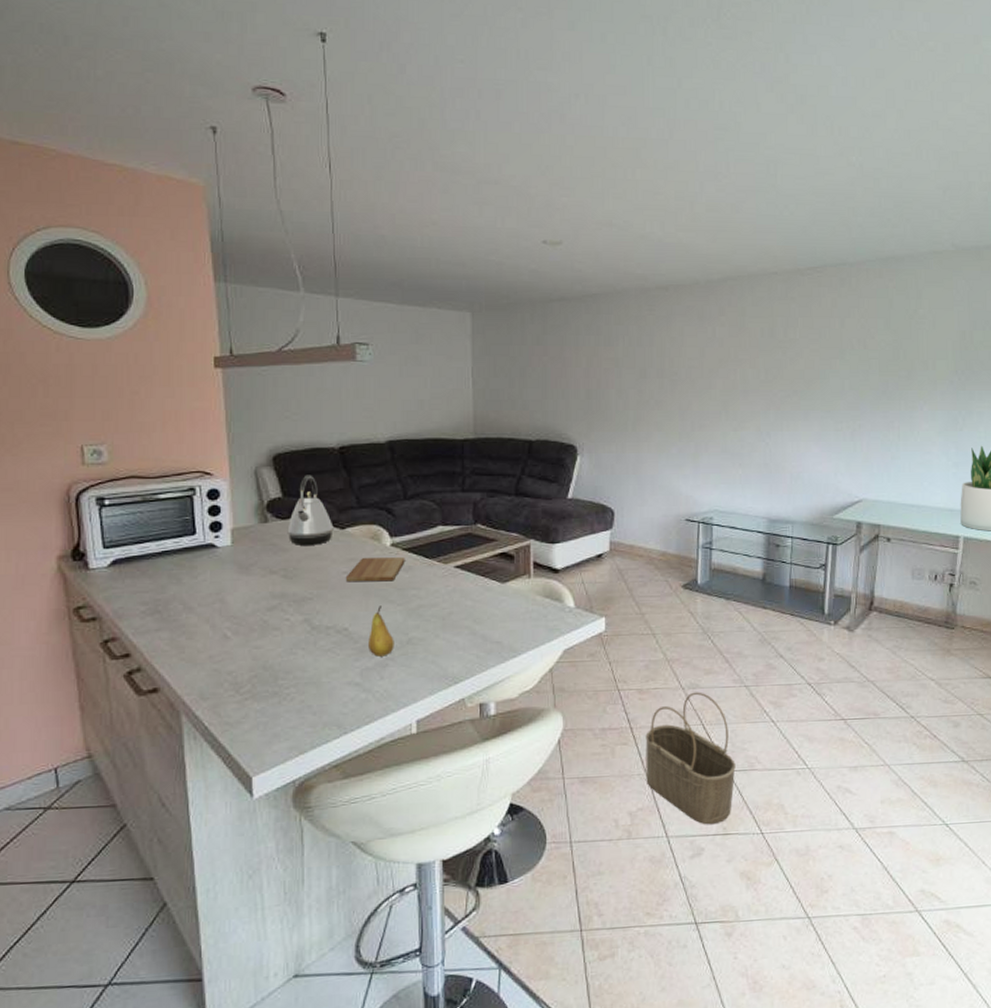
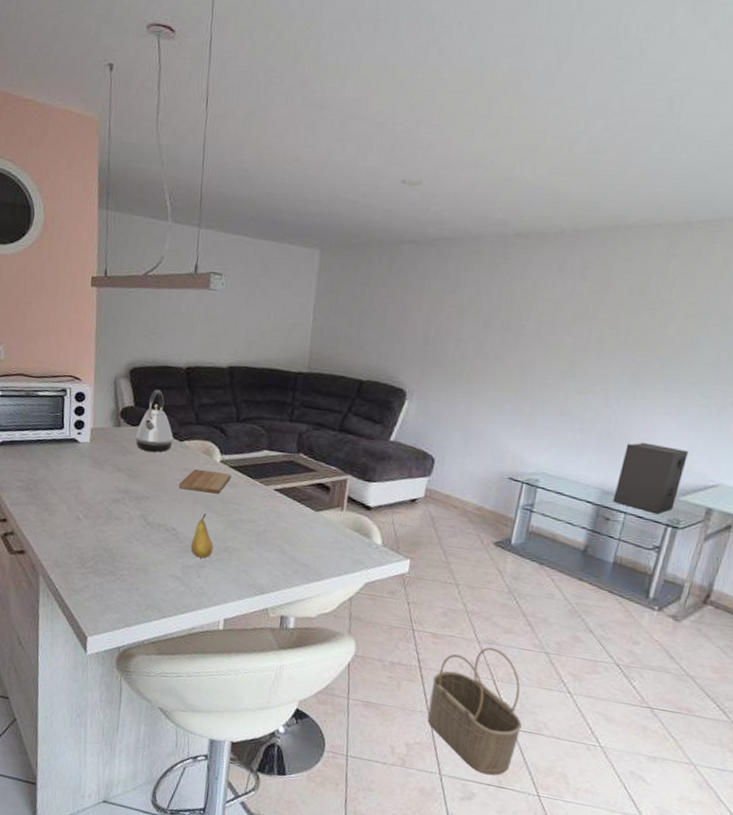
speaker: none [779,469,834,535] -> present [612,442,689,515]

